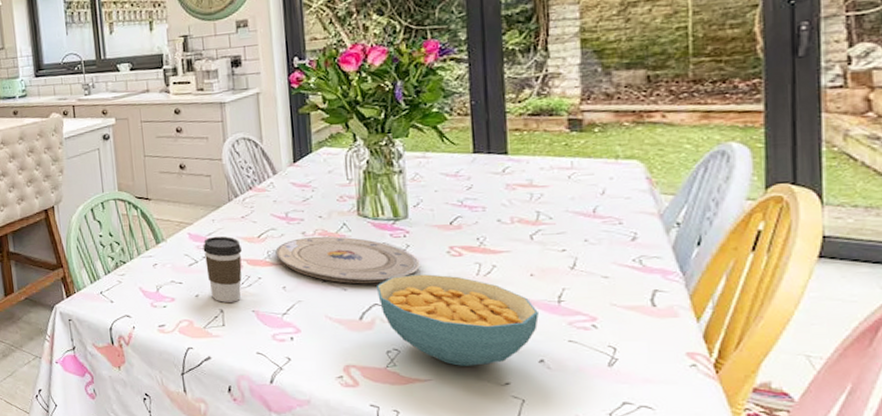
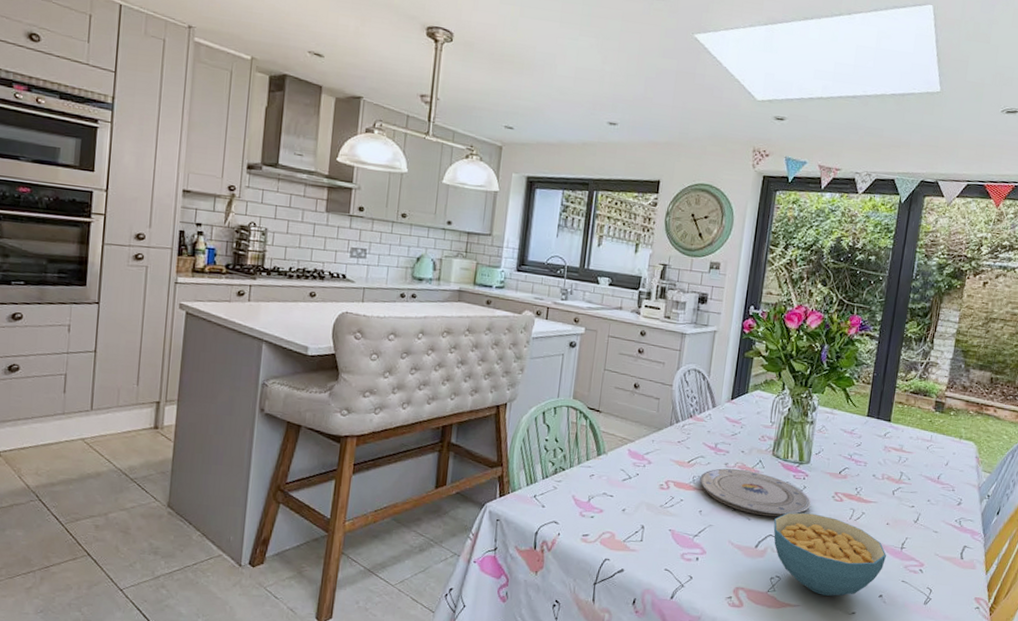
coffee cup: present [202,236,242,302] -> none [637,456,672,520]

